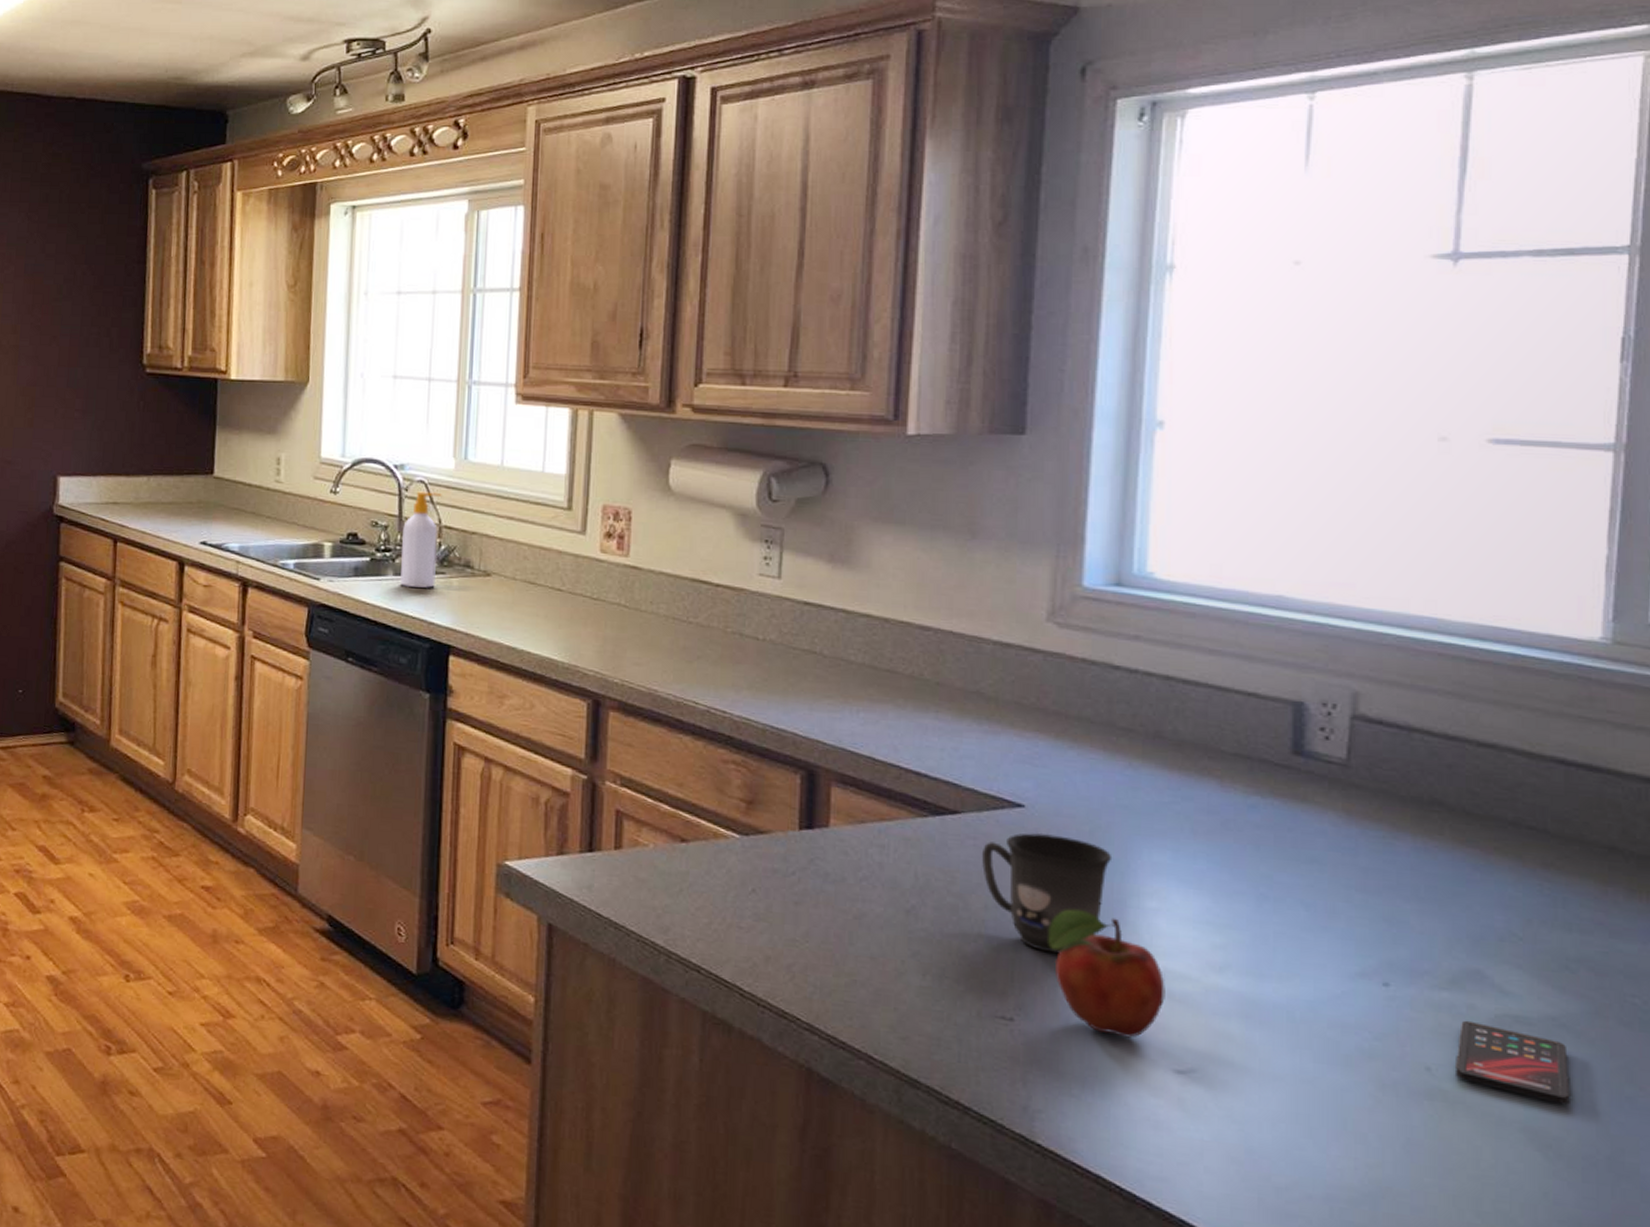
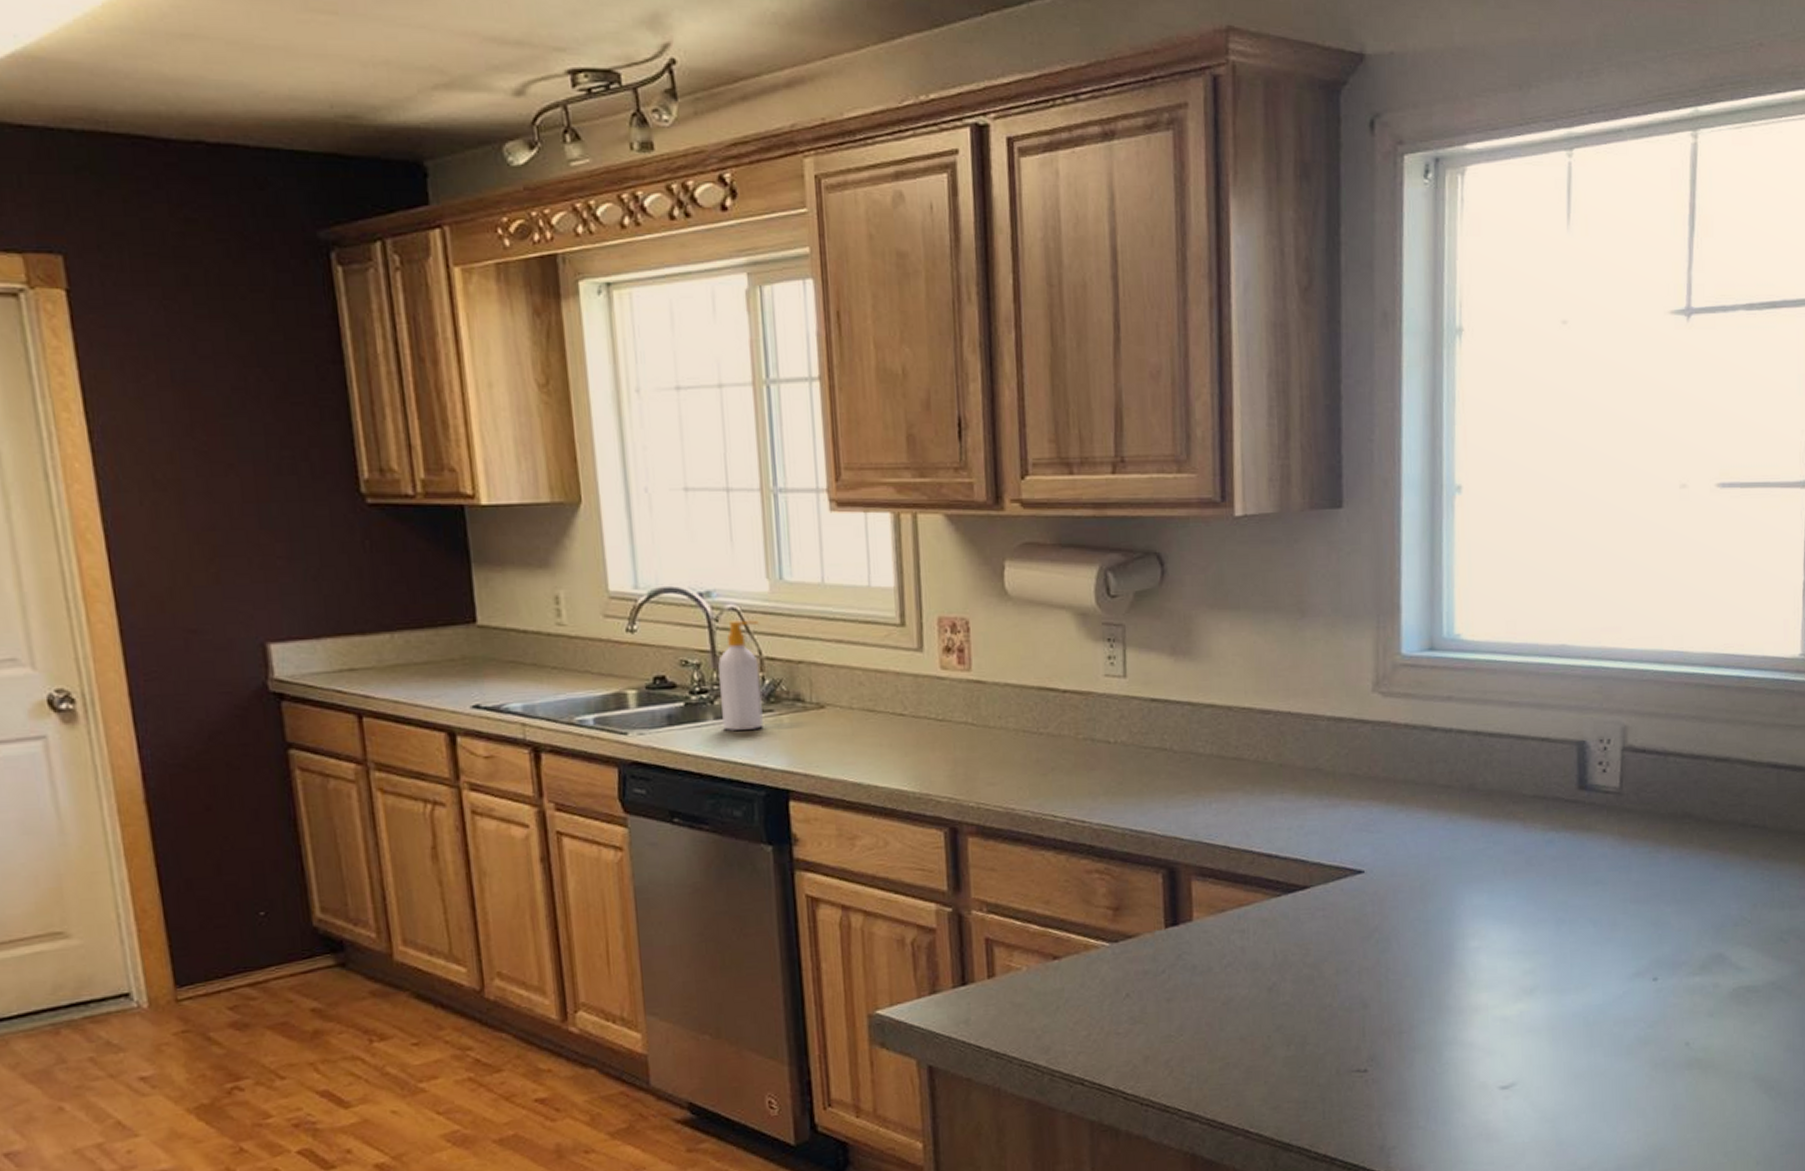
mug: present [981,832,1113,954] -> none [1330,894,1441,1004]
fruit: present [1048,909,1165,1038] -> none [1391,960,1489,1067]
smartphone: present [1456,1020,1570,1105] -> none [1706,997,1785,1052]

